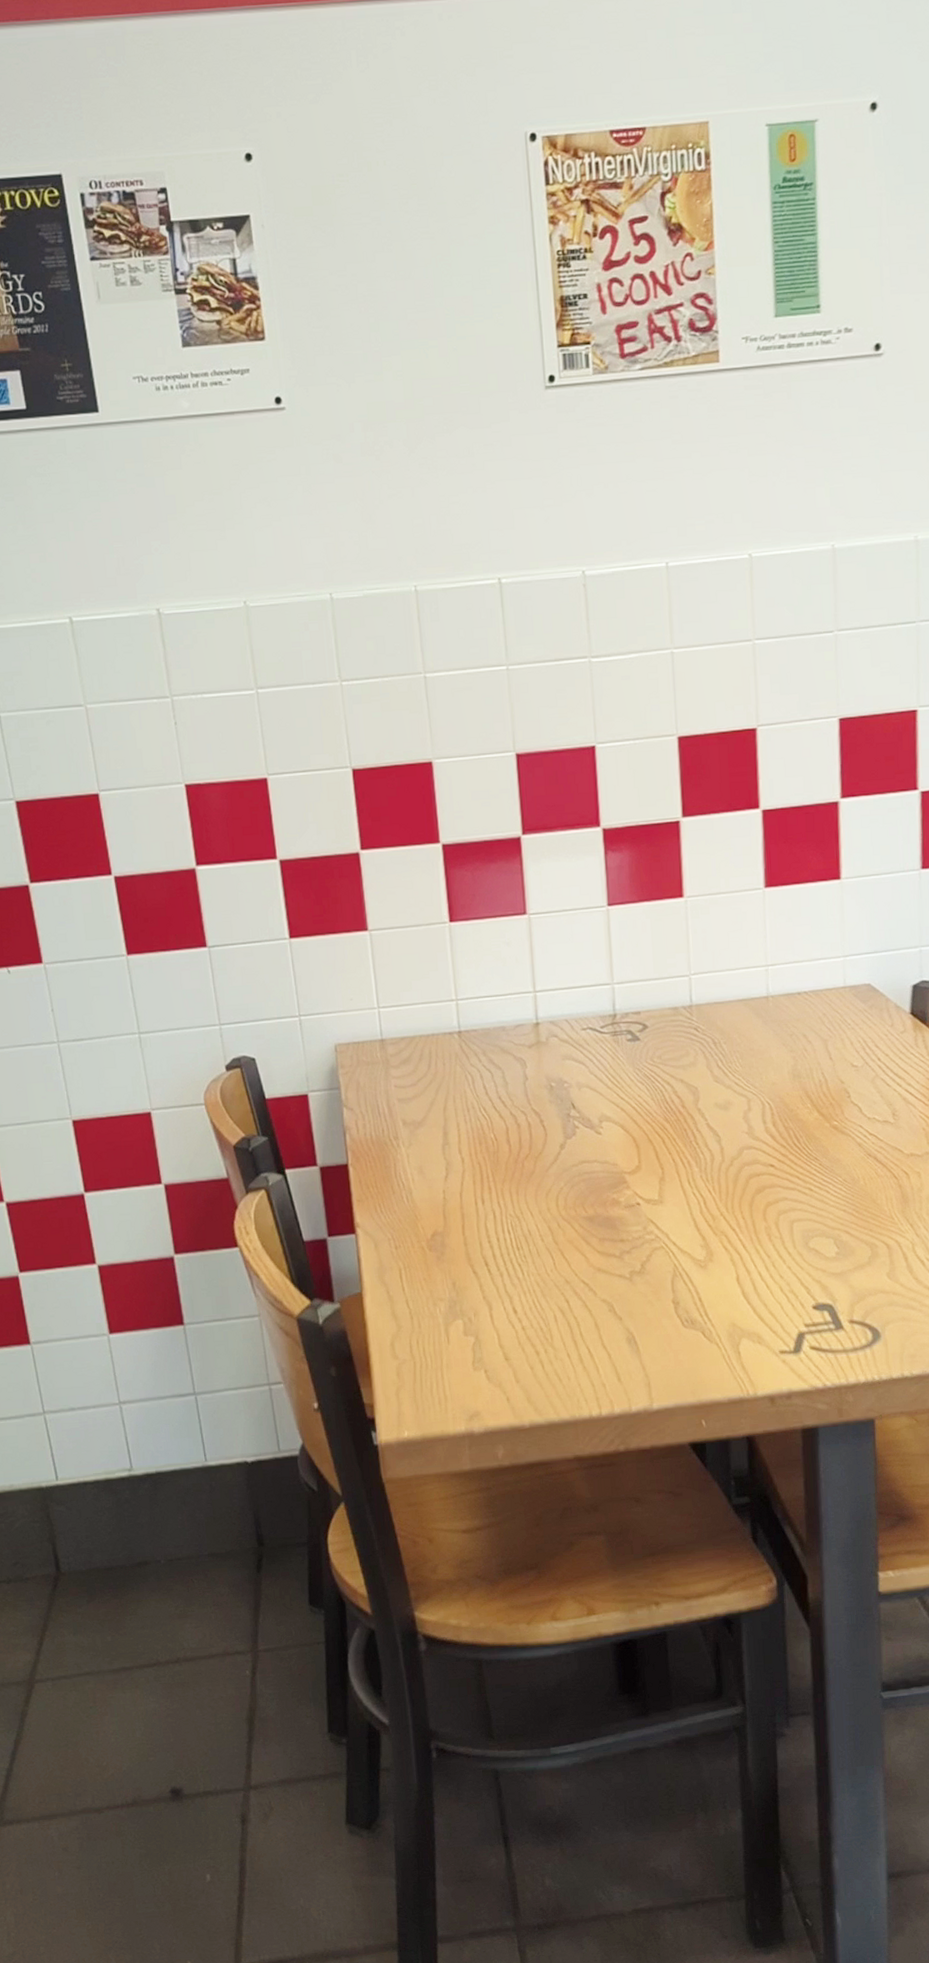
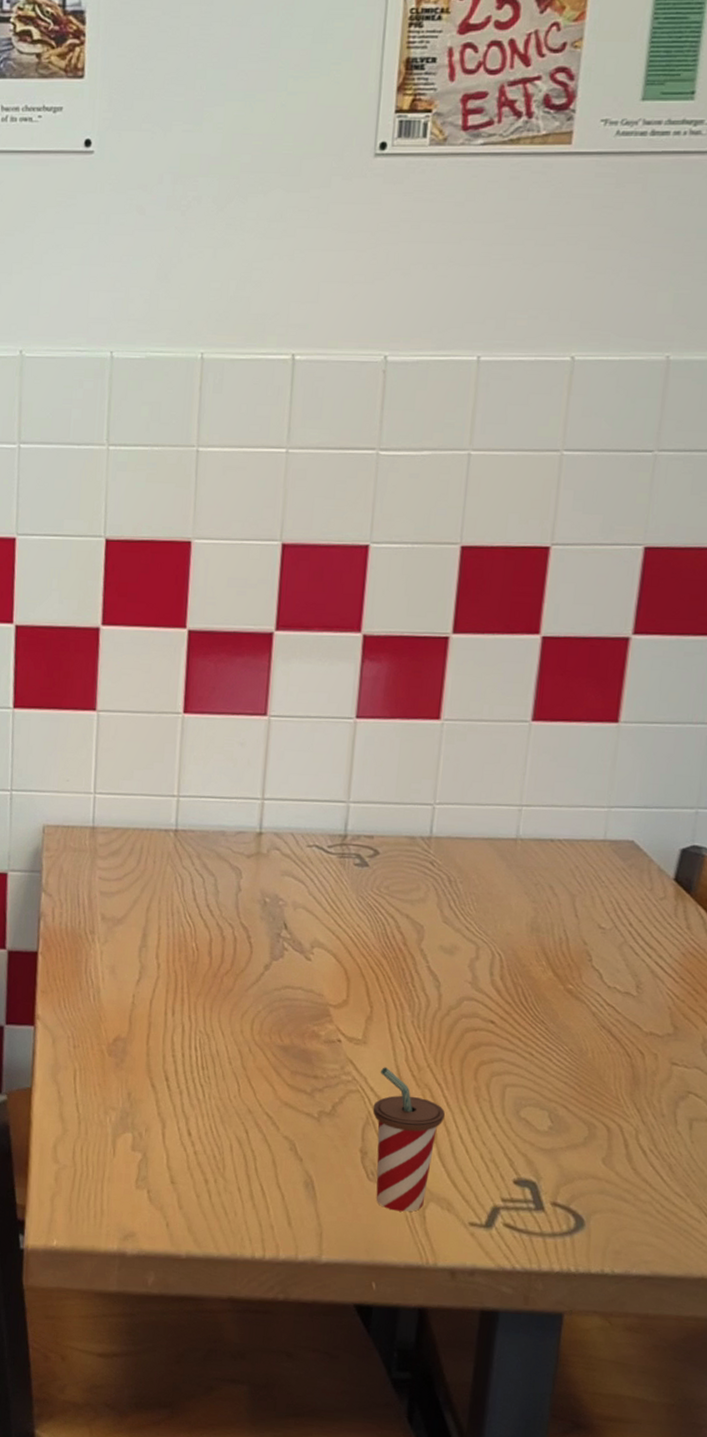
beverage cup: none [678,1221,743,1352] -> present [372,1067,445,1212]

